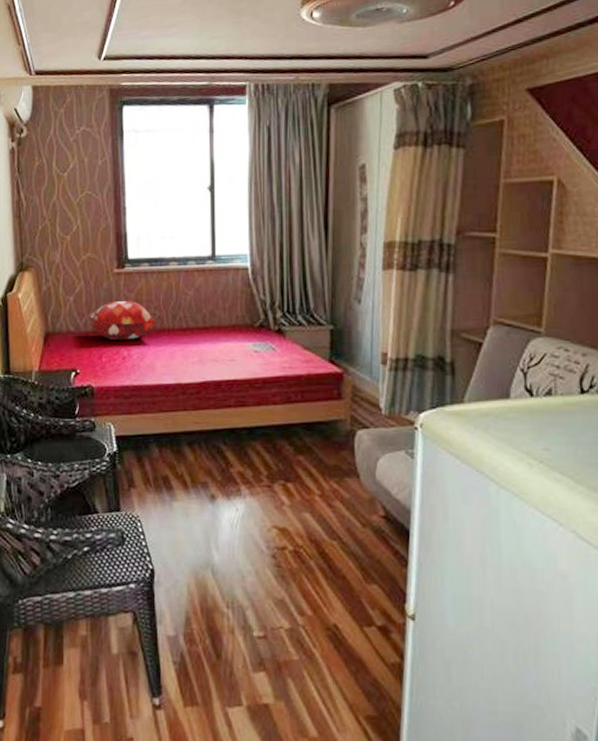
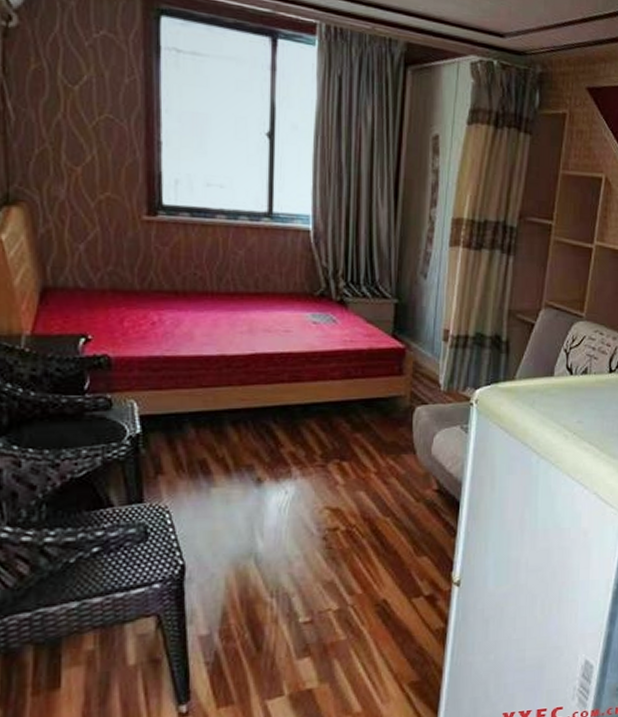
decorative pillow: present [90,301,157,341] -> none [107,255,198,303]

